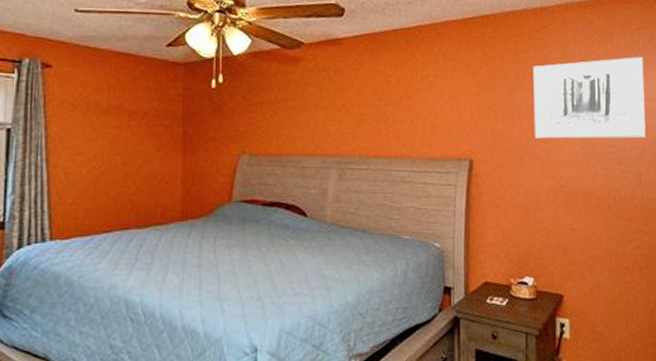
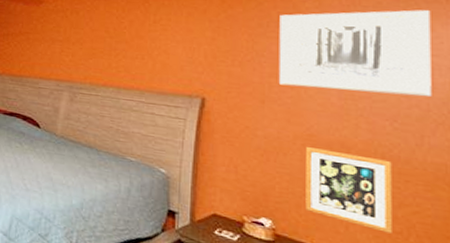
picture frame: none [558,199,622,270] -> present [305,147,392,234]

